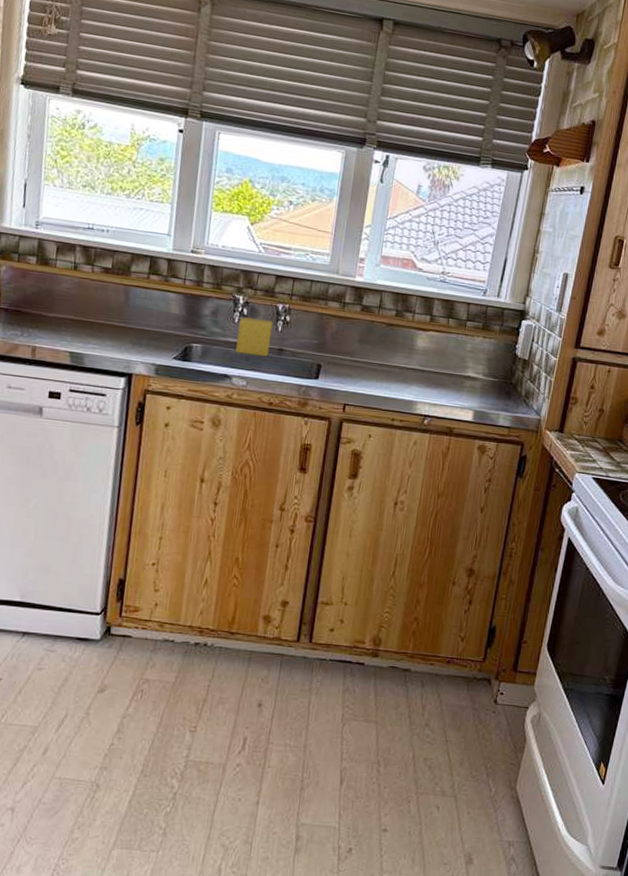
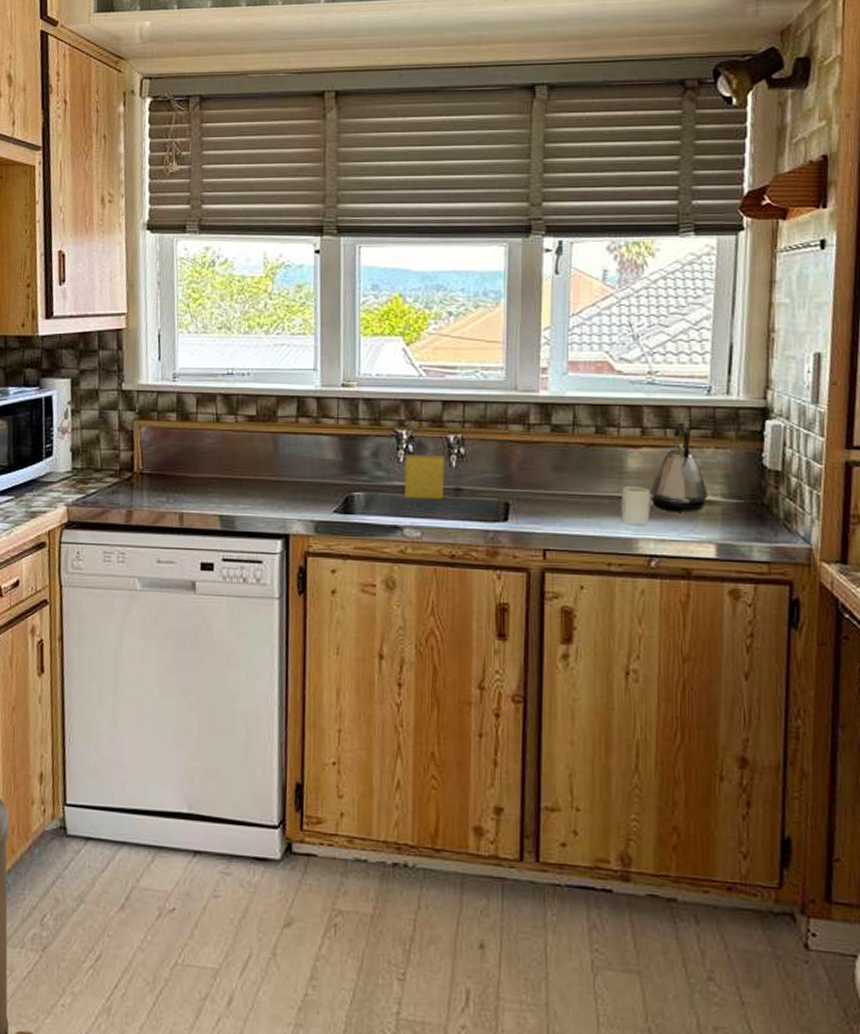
mug: none [406,360,431,392] -> present [621,487,651,525]
kettle: none [431,314,474,385] -> present [650,422,708,513]

